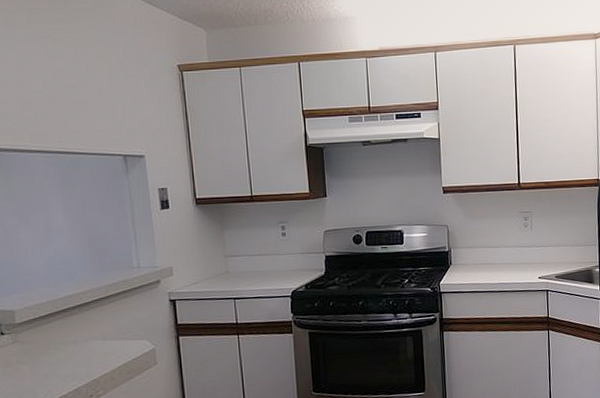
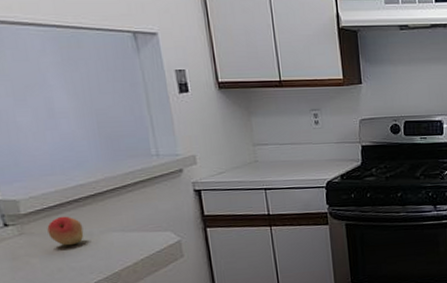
fruit: none [37,325,69,354] -> present [47,216,84,246]

